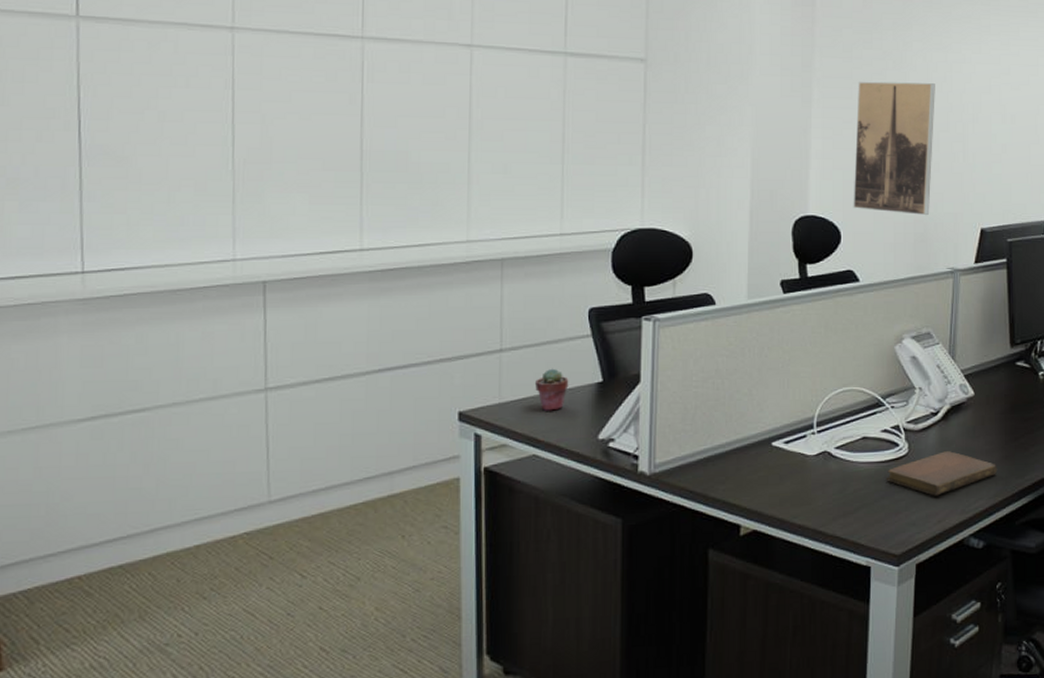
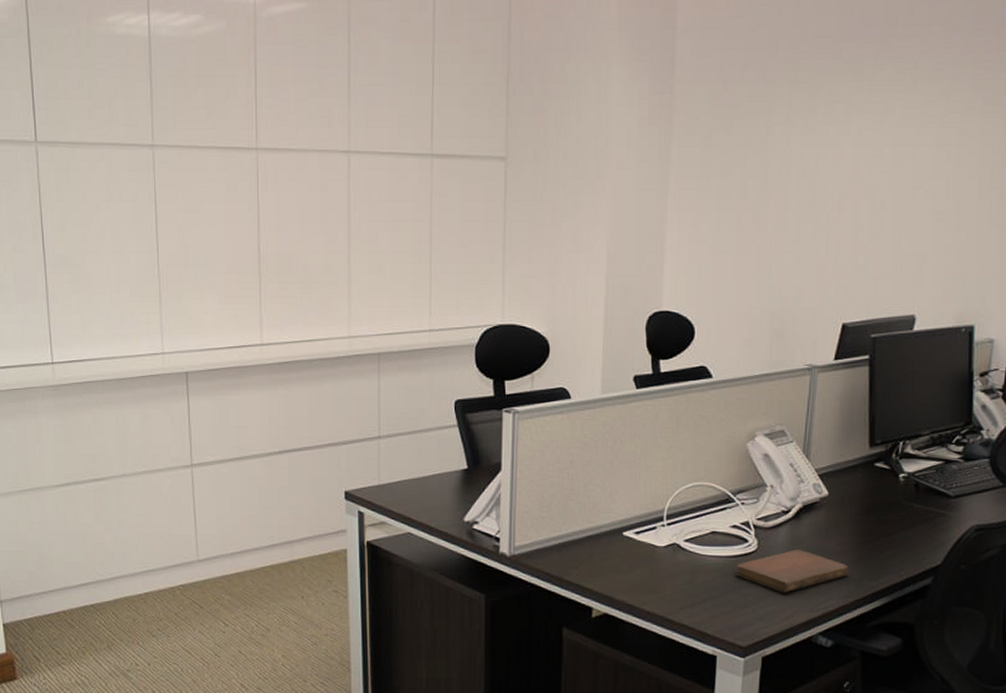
potted succulent: present [535,368,569,411] -> none [409,455,438,494]
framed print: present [853,81,935,216] -> none [708,170,798,311]

